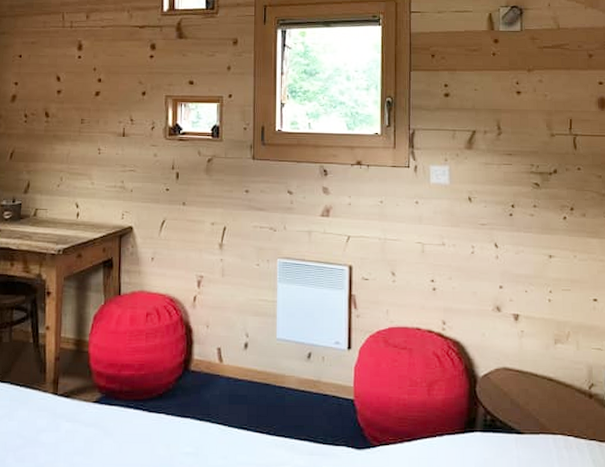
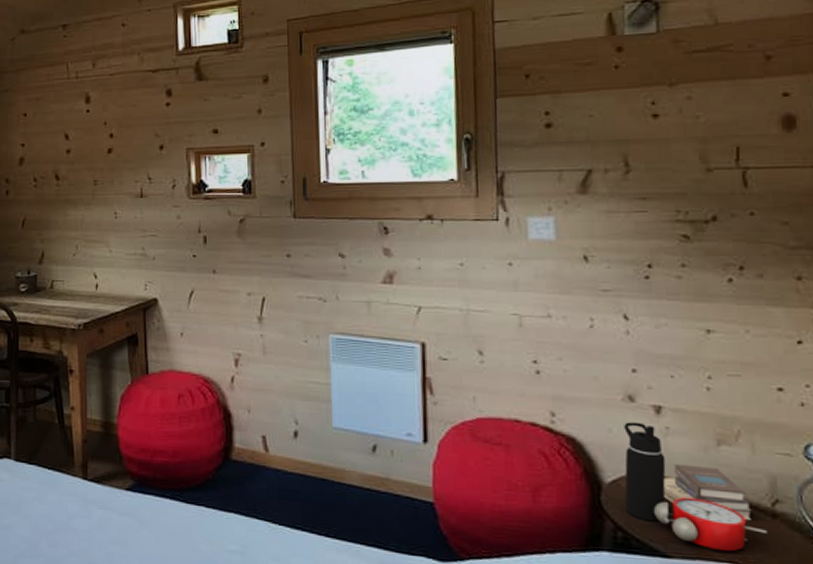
water bottle: none [492,328,521,406] -> present [624,422,666,522]
alarm clock: none [511,385,586,426] -> present [653,497,768,552]
books: none [519,359,577,400] -> present [663,464,752,520]

